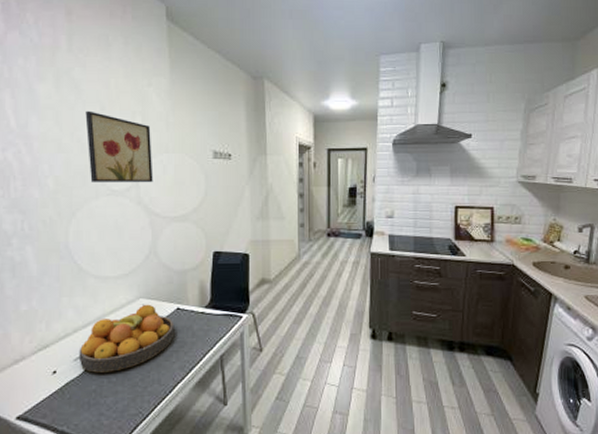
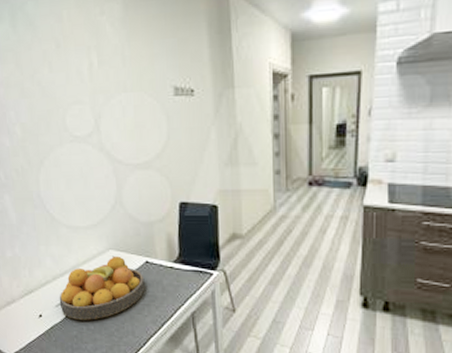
wall art: present [85,110,153,183] -> none [42,49,114,128]

